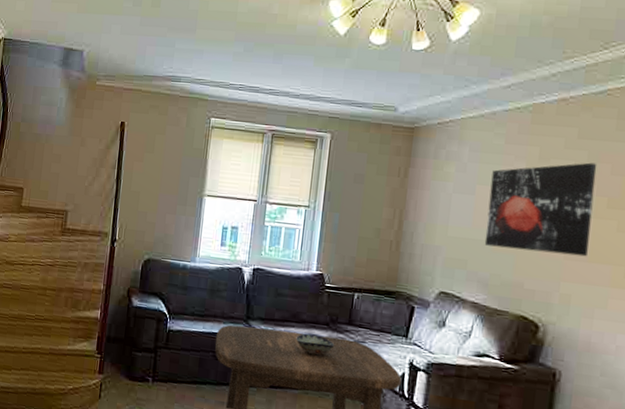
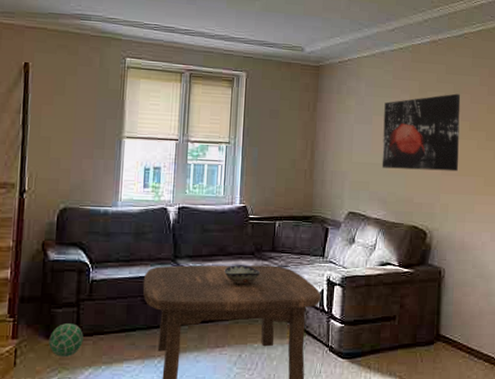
volleyball: none [128,367,159,399] -> present [49,323,84,358]

